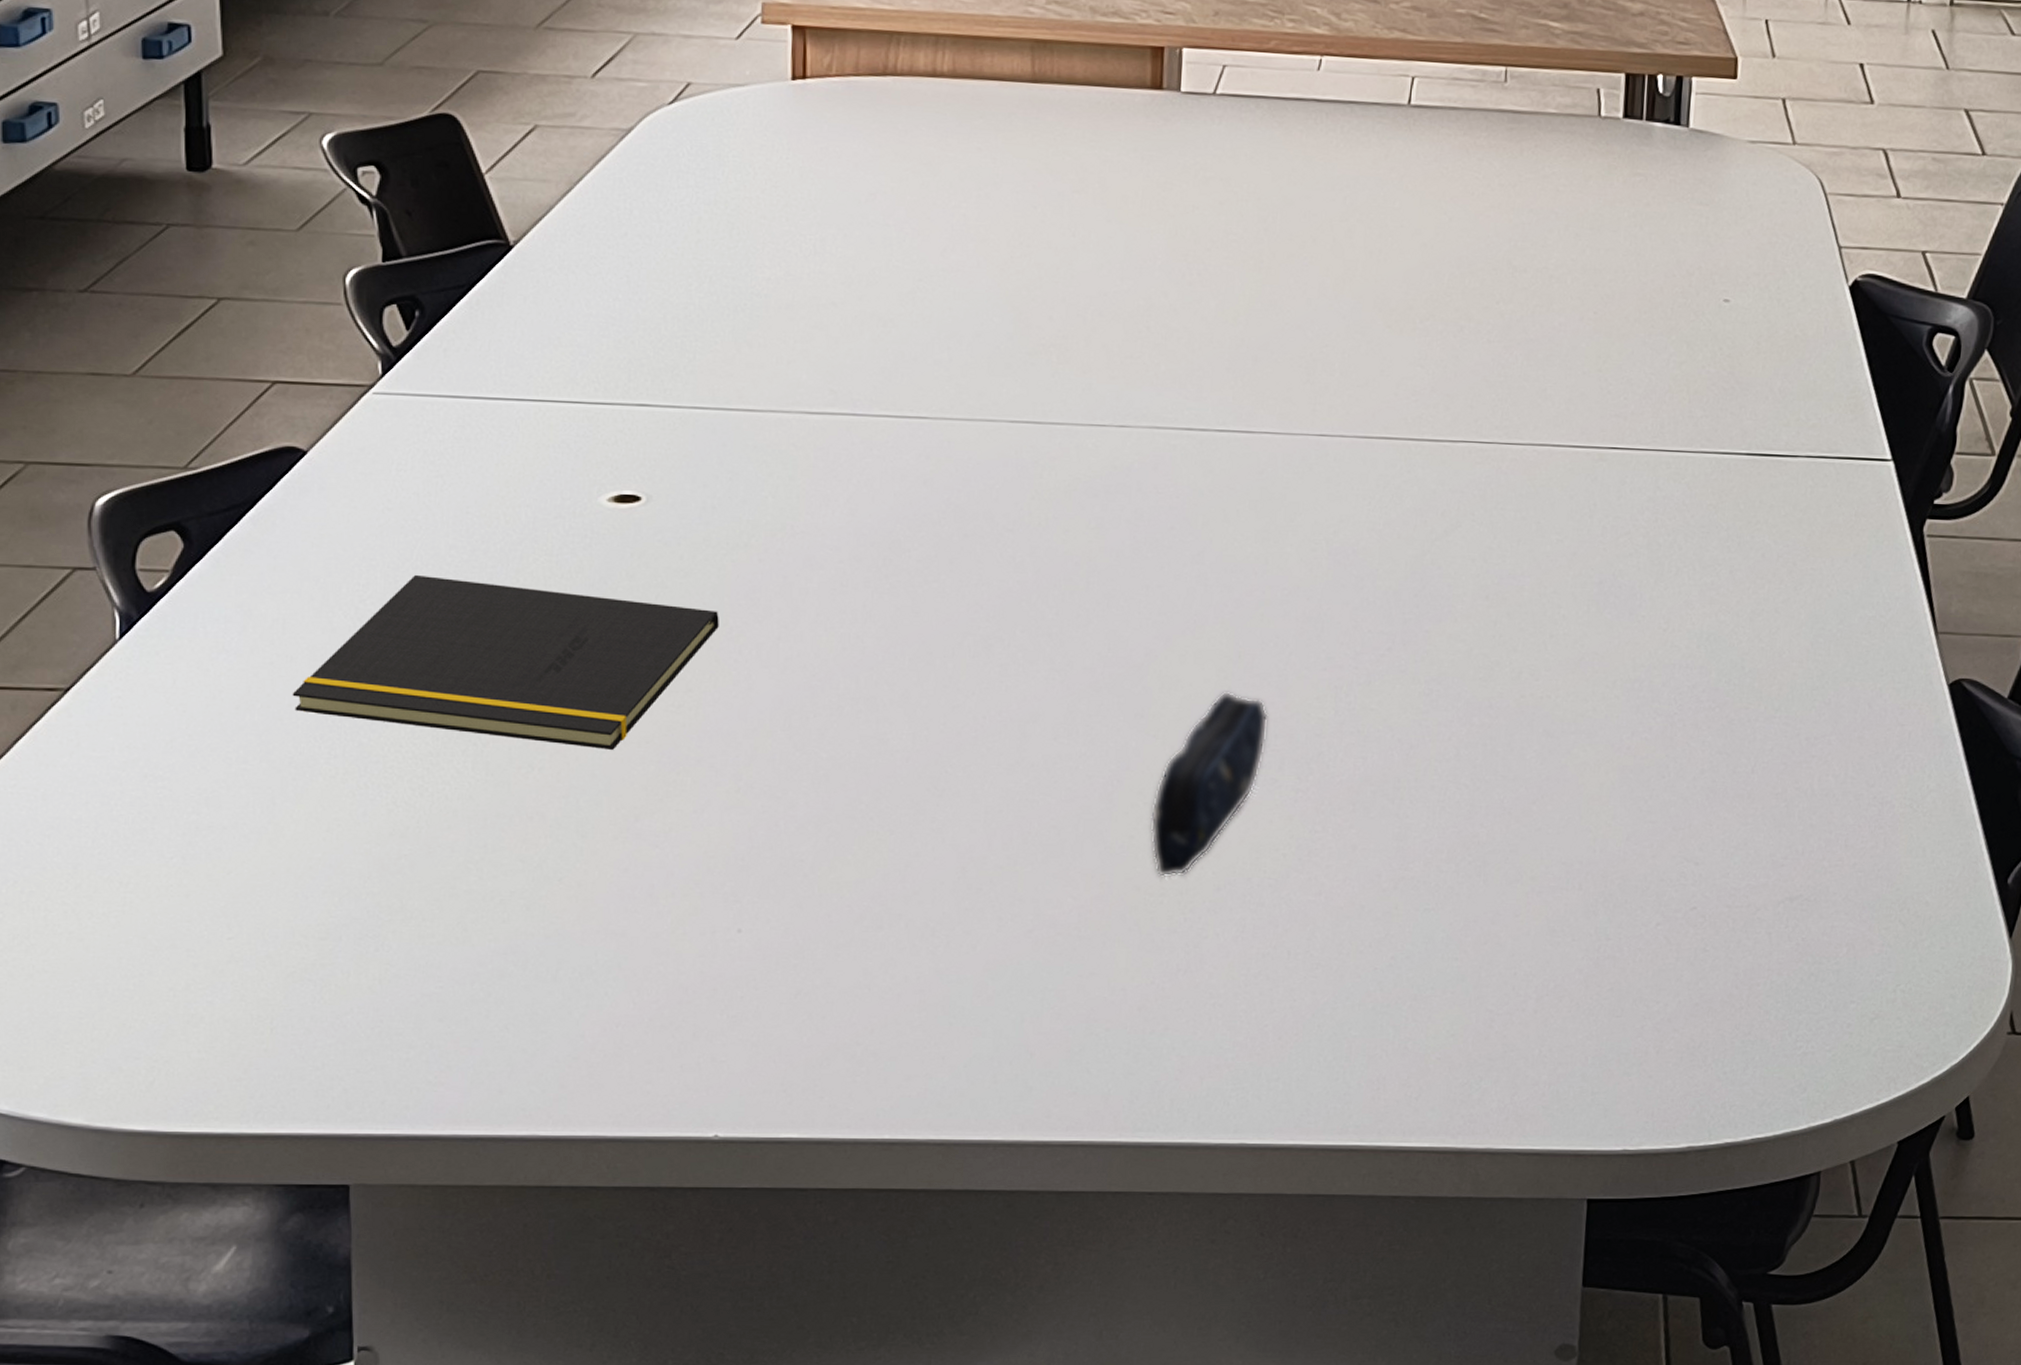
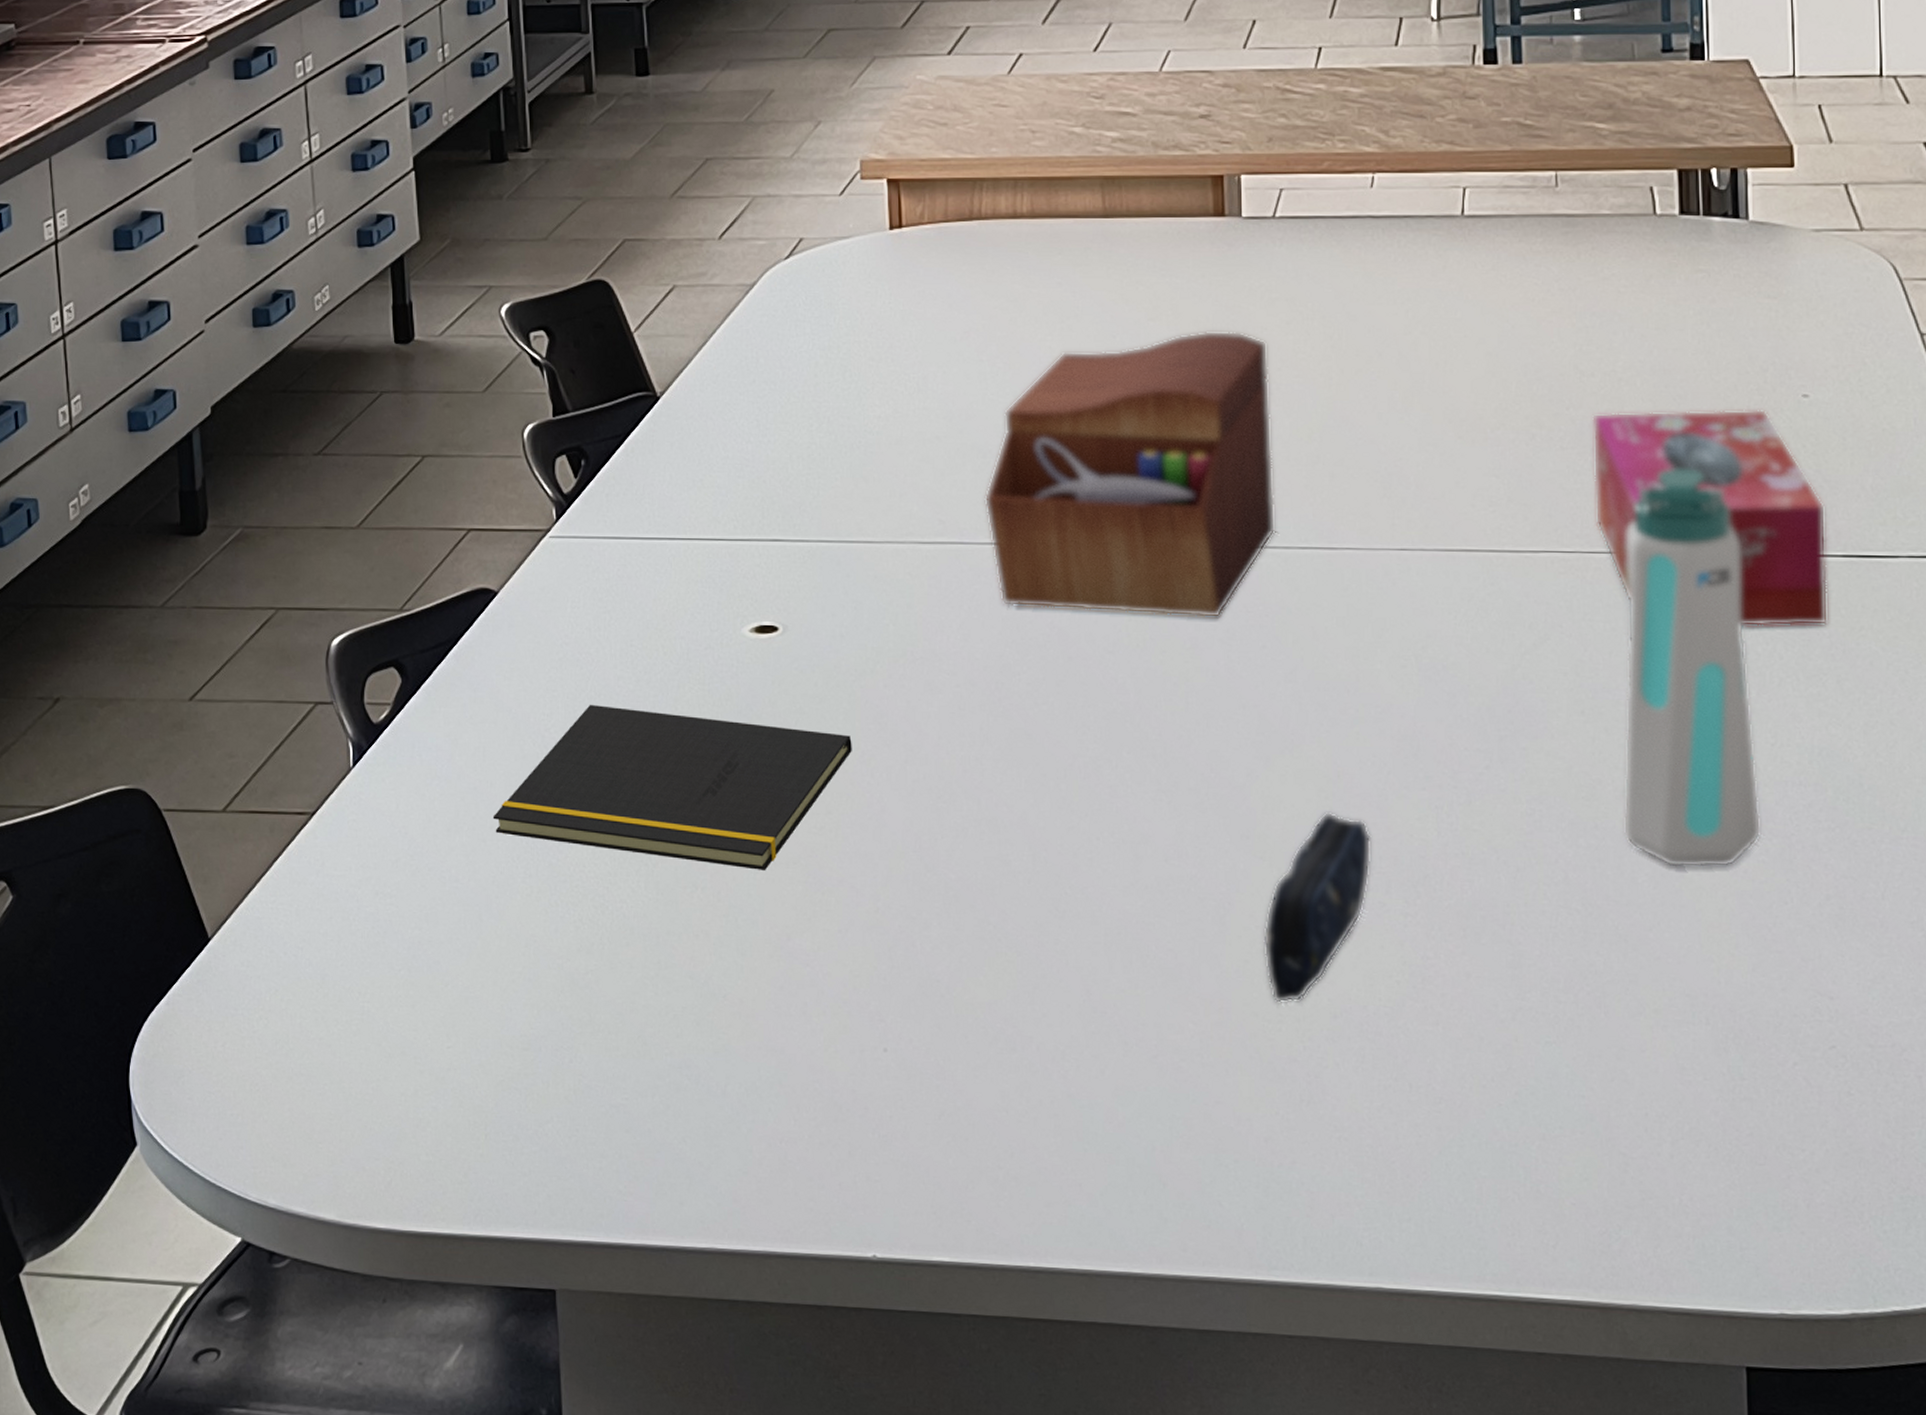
sewing box: none [881,206,1199,499] -> present [984,330,1276,619]
tissue box: none [1515,308,1736,520] -> present [1592,408,1829,628]
water bottle: none [1516,365,1652,745] -> present [1623,469,1761,868]

